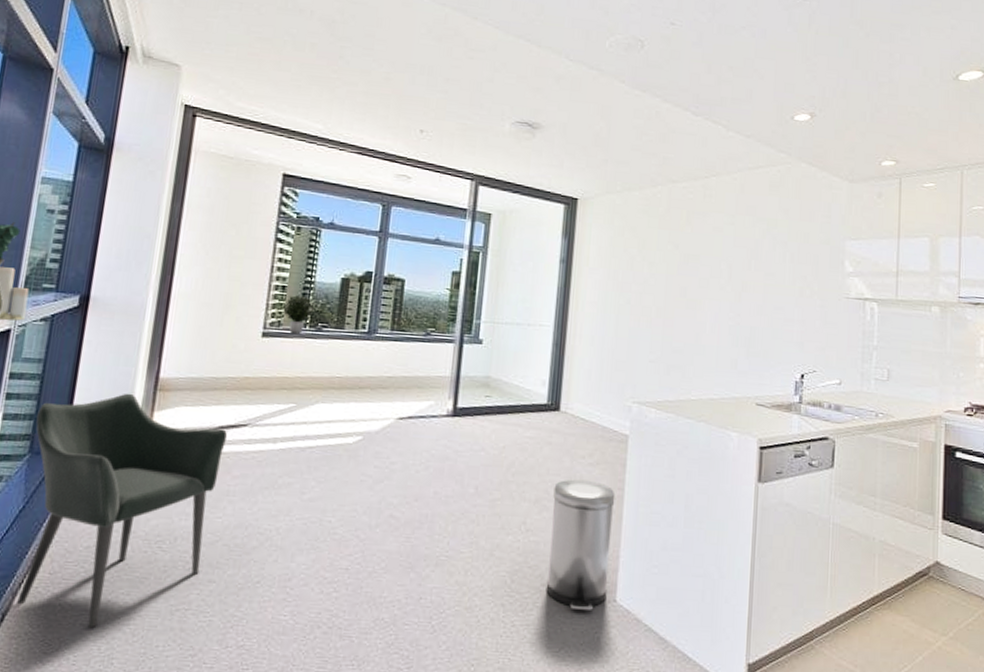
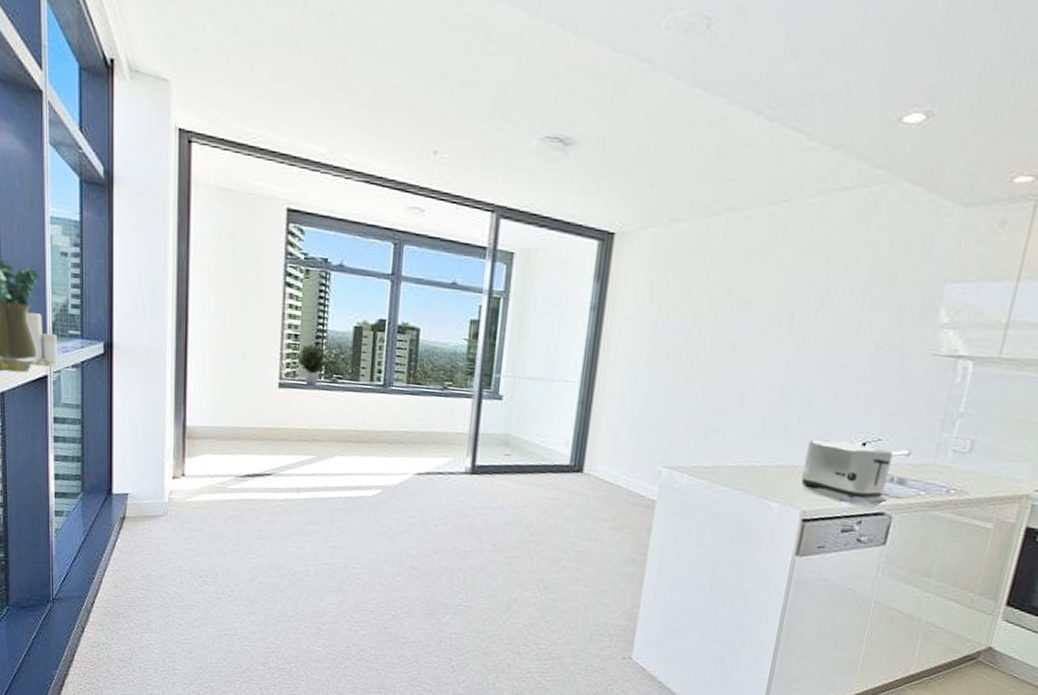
armchair: present [17,393,227,629] -> none [83,439,253,644]
pedal bin: present [546,479,615,610] -> none [561,541,638,665]
toaster: none [754,372,827,426] -> present [801,439,893,499]

